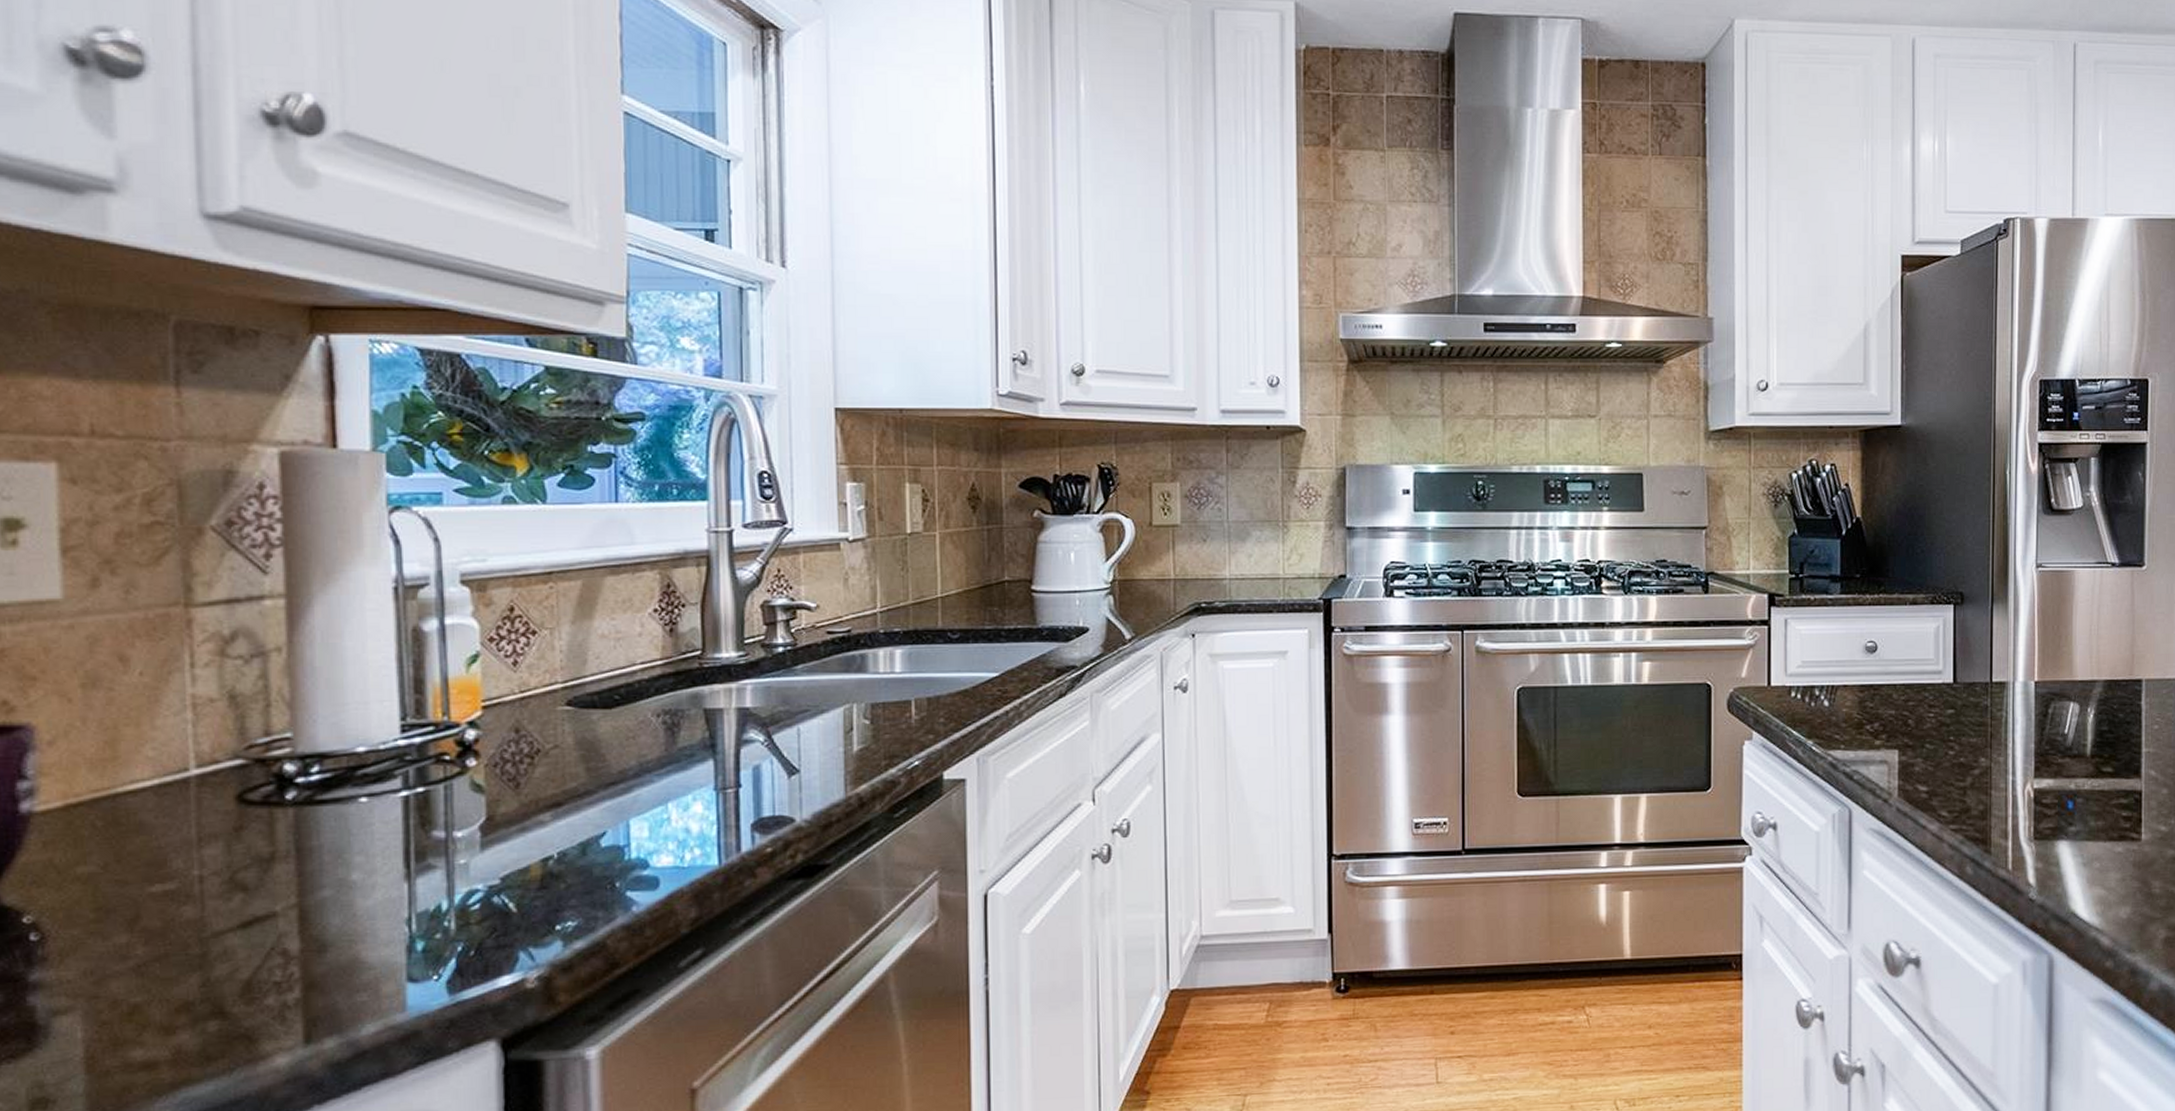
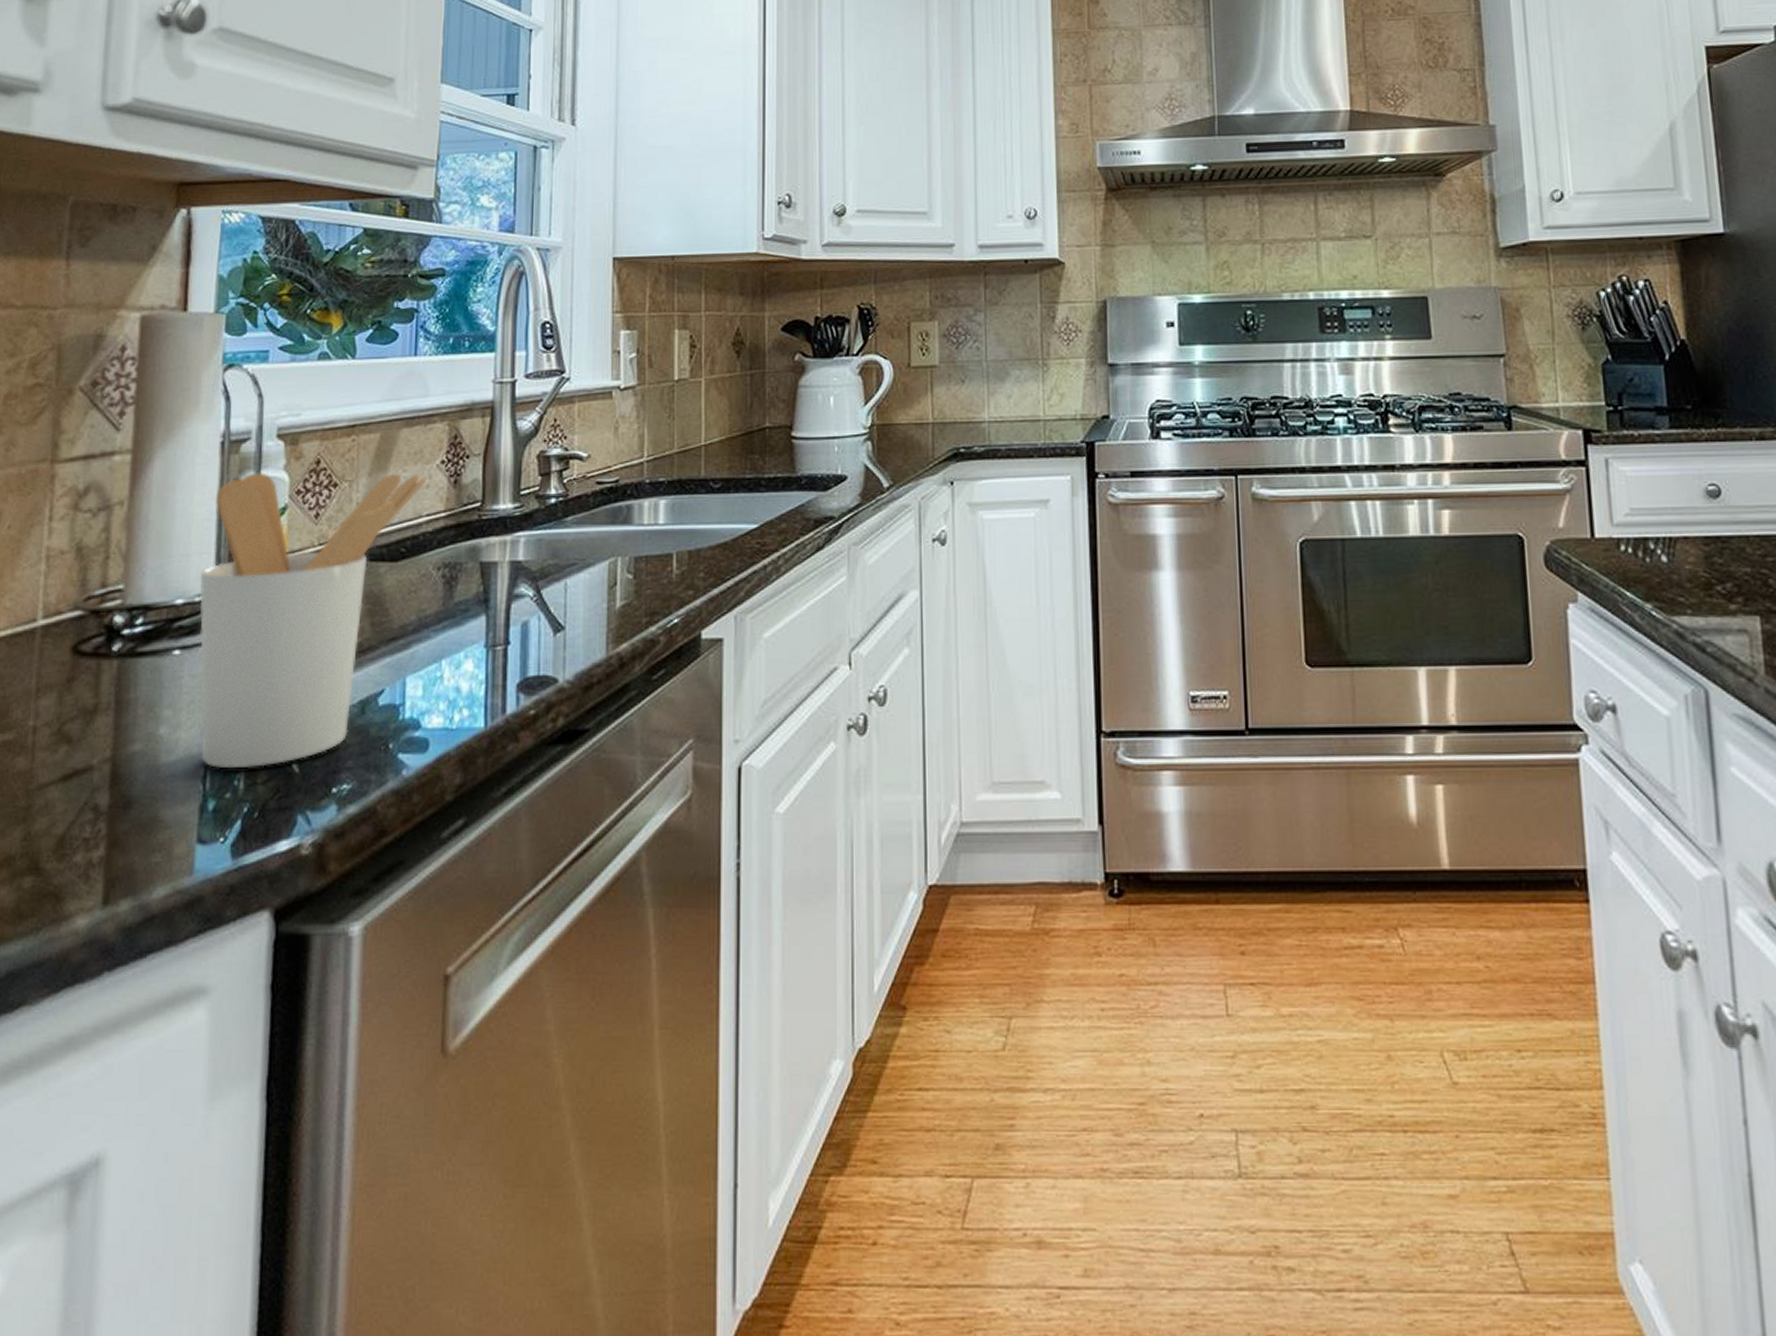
utensil holder: none [382,619,640,910] -> present [199,472,428,768]

